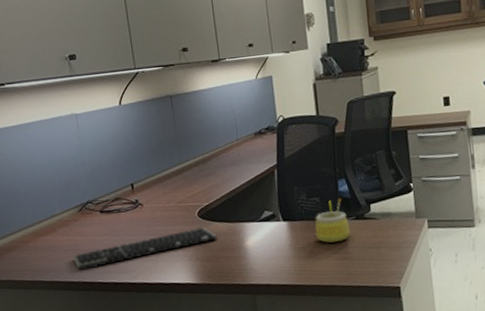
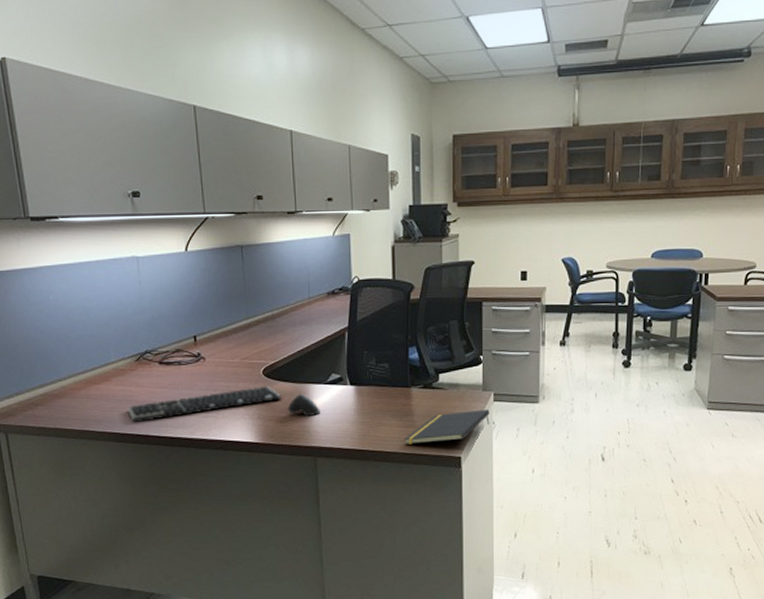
computer mouse: none [223,233,256,255] -> present [287,394,320,417]
mug: present [315,198,350,243] -> none [382,366,416,410]
notepad: none [341,236,426,277] -> present [404,409,490,445]

